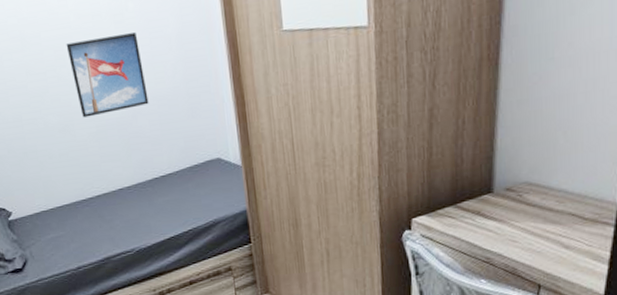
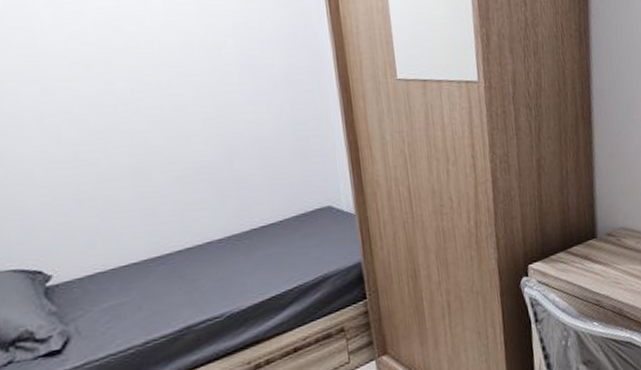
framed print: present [66,32,149,118] -> none [145,69,249,159]

